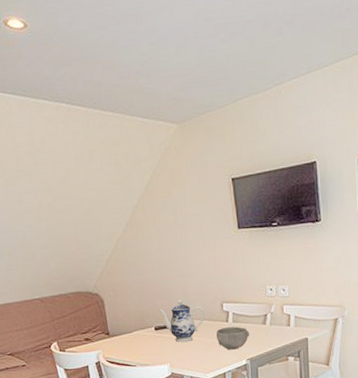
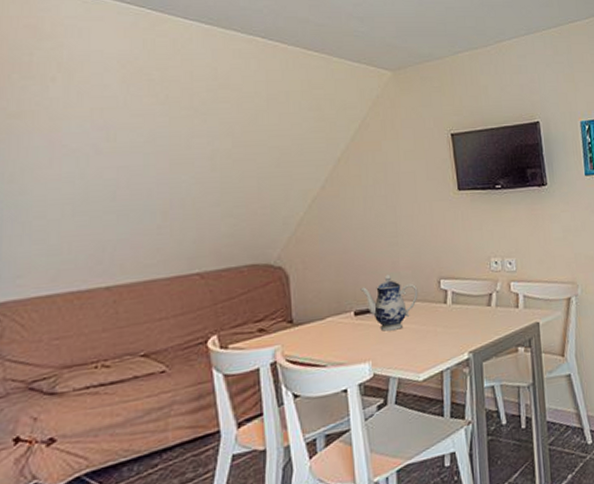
bowl: present [216,326,249,350] -> none [432,309,472,340]

